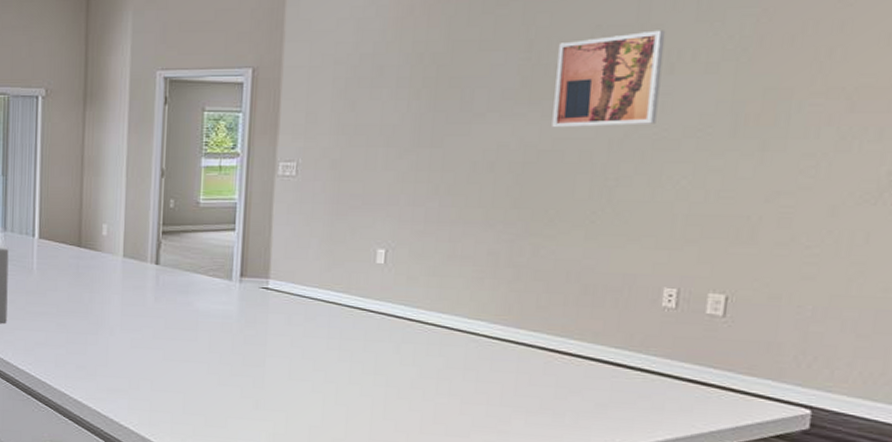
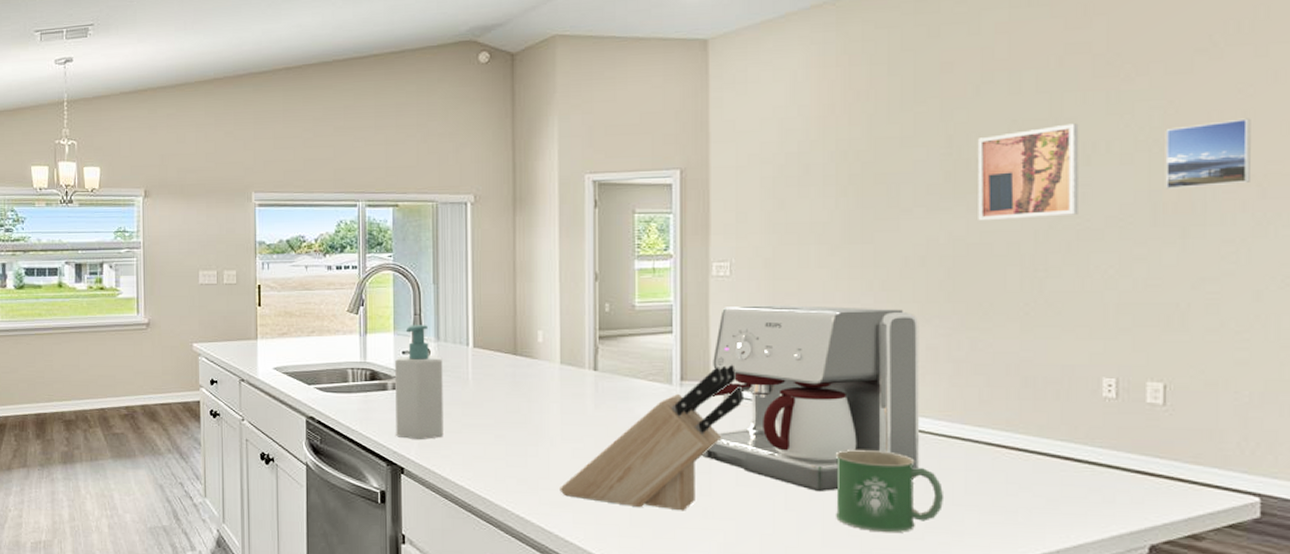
knife block: none [117,262,303,402] -> present [560,364,745,511]
coffee maker: none [257,205,483,388] -> present [703,305,920,491]
mug: none [384,348,493,430] -> present [835,449,945,533]
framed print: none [750,28,848,100] -> present [1165,118,1251,189]

